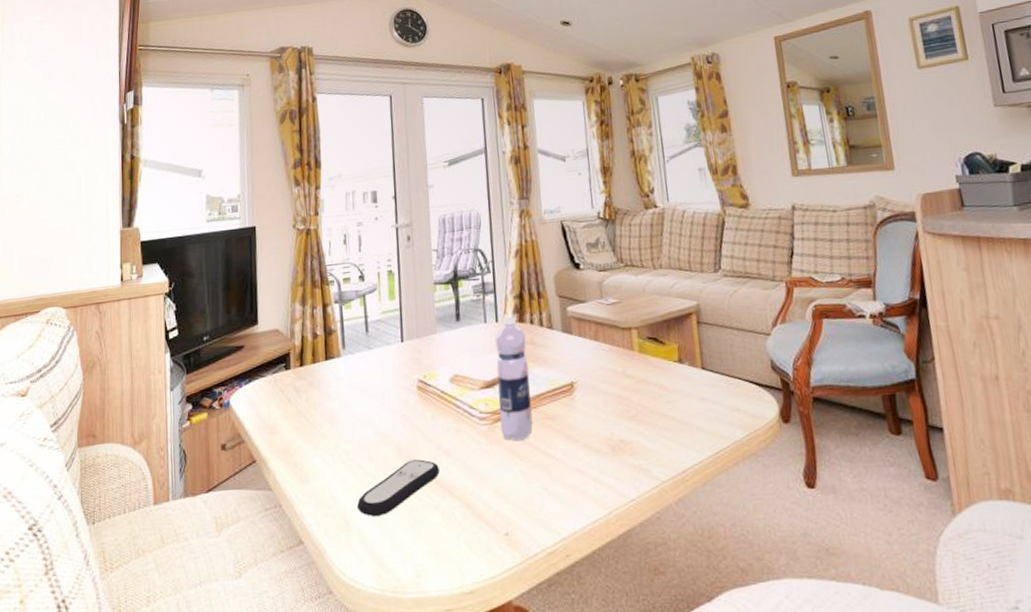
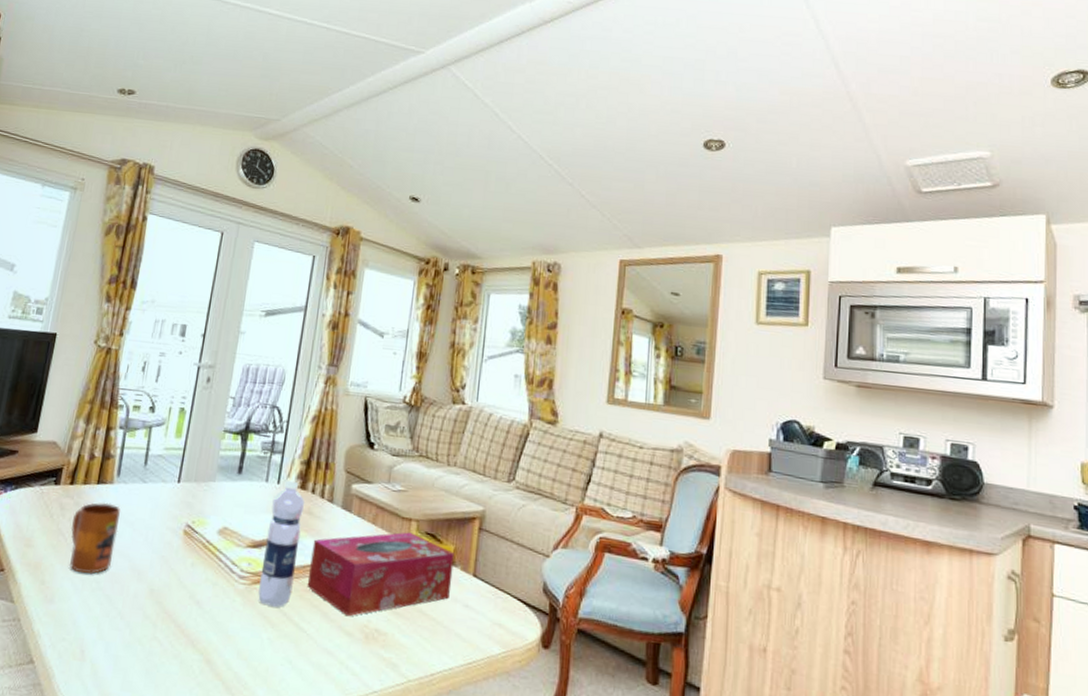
mug: none [310,375,356,449] -> present [70,502,121,575]
remote control: present [357,459,440,516] -> none [96,603,188,652]
tissue box: none [542,340,684,434] -> present [306,532,455,617]

